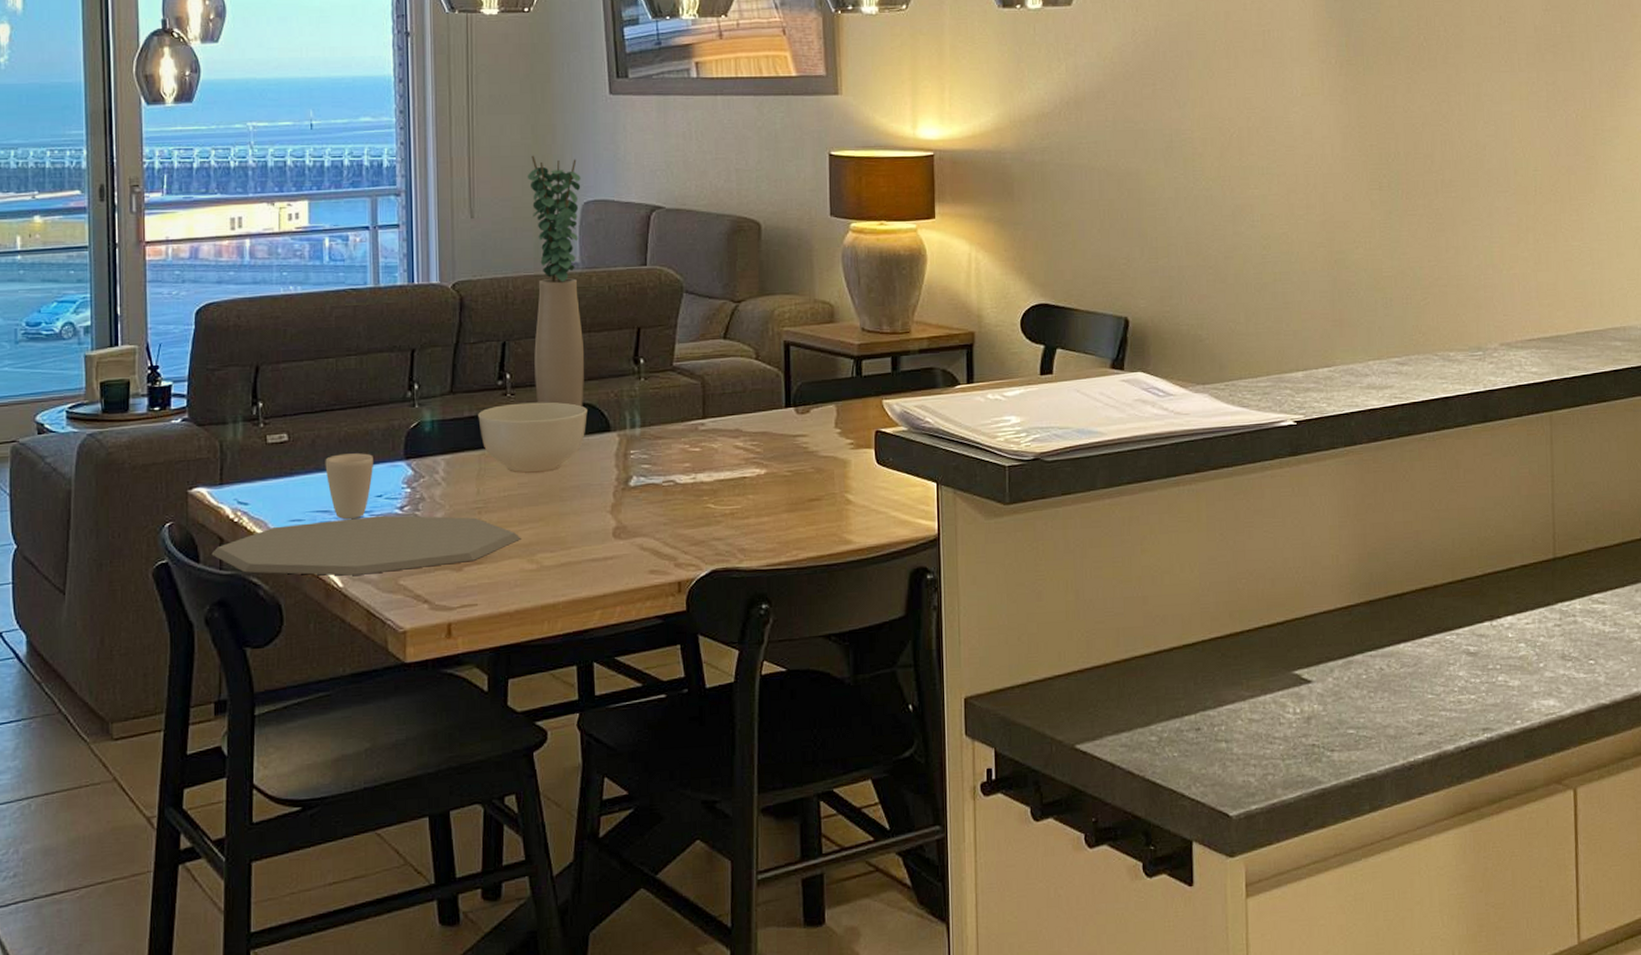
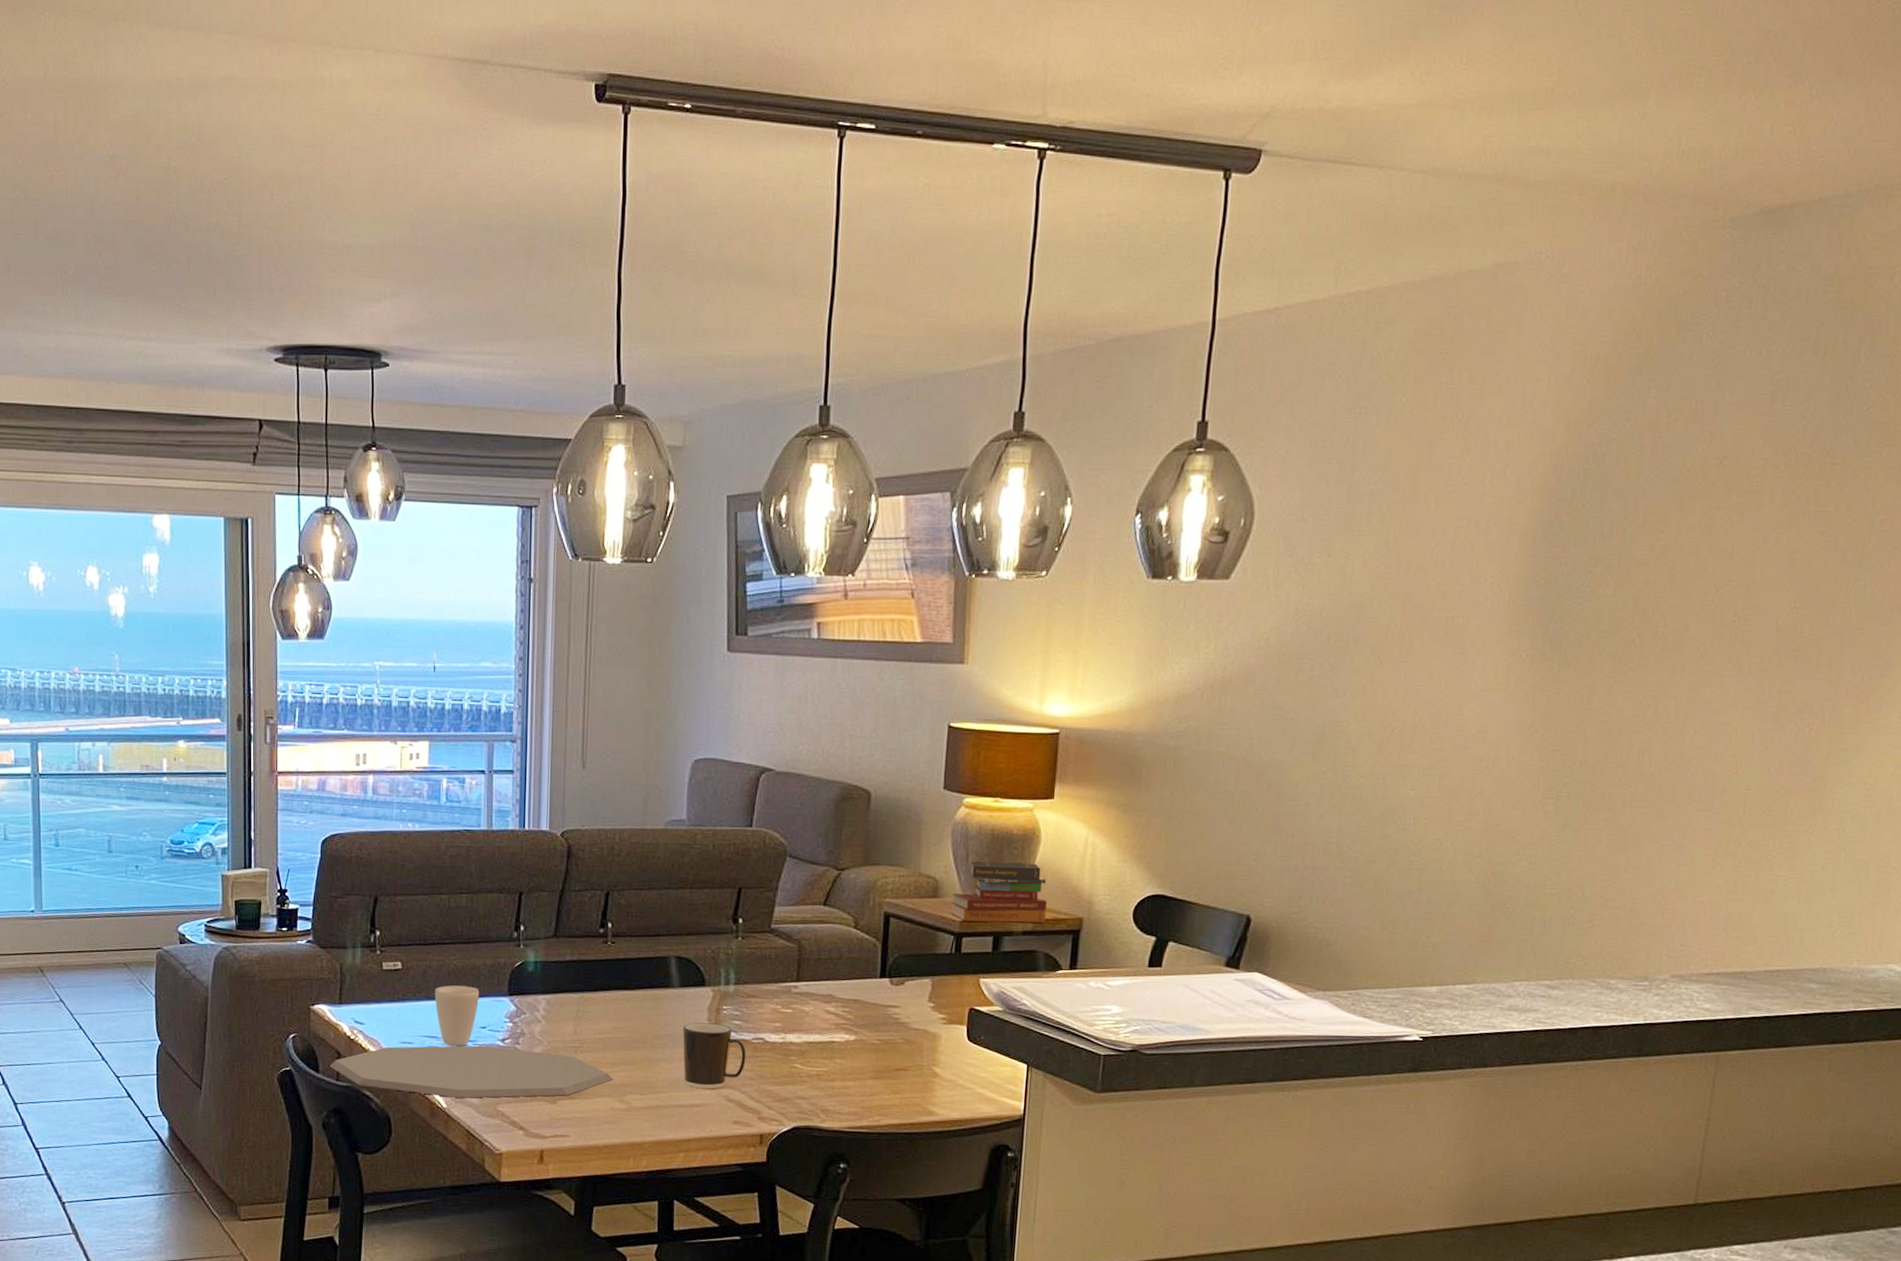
bowl: present [478,402,587,473] -> none [579,951,684,1019]
vase: present [527,155,585,407] -> none [635,709,693,960]
mug: none [590,469,658,540] -> present [682,1023,746,1090]
books: none [848,282,939,344] -> present [951,861,1047,923]

